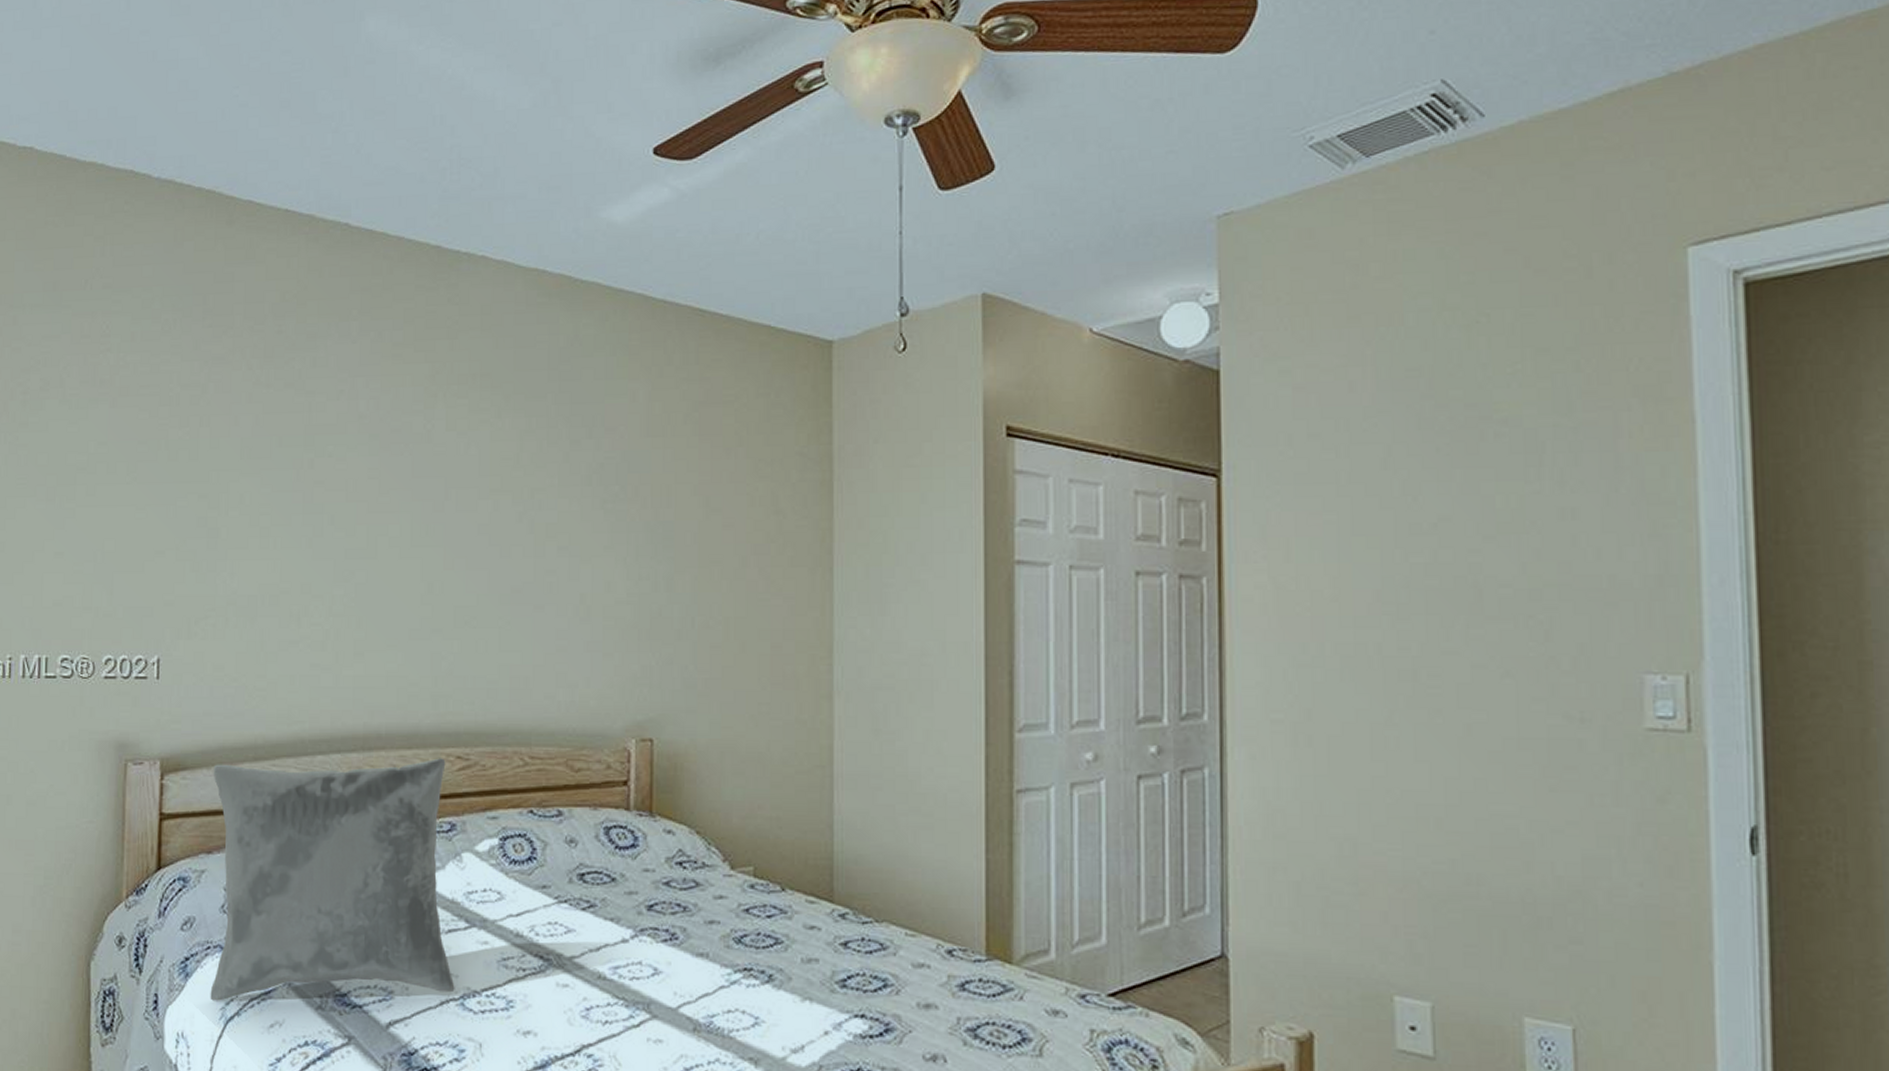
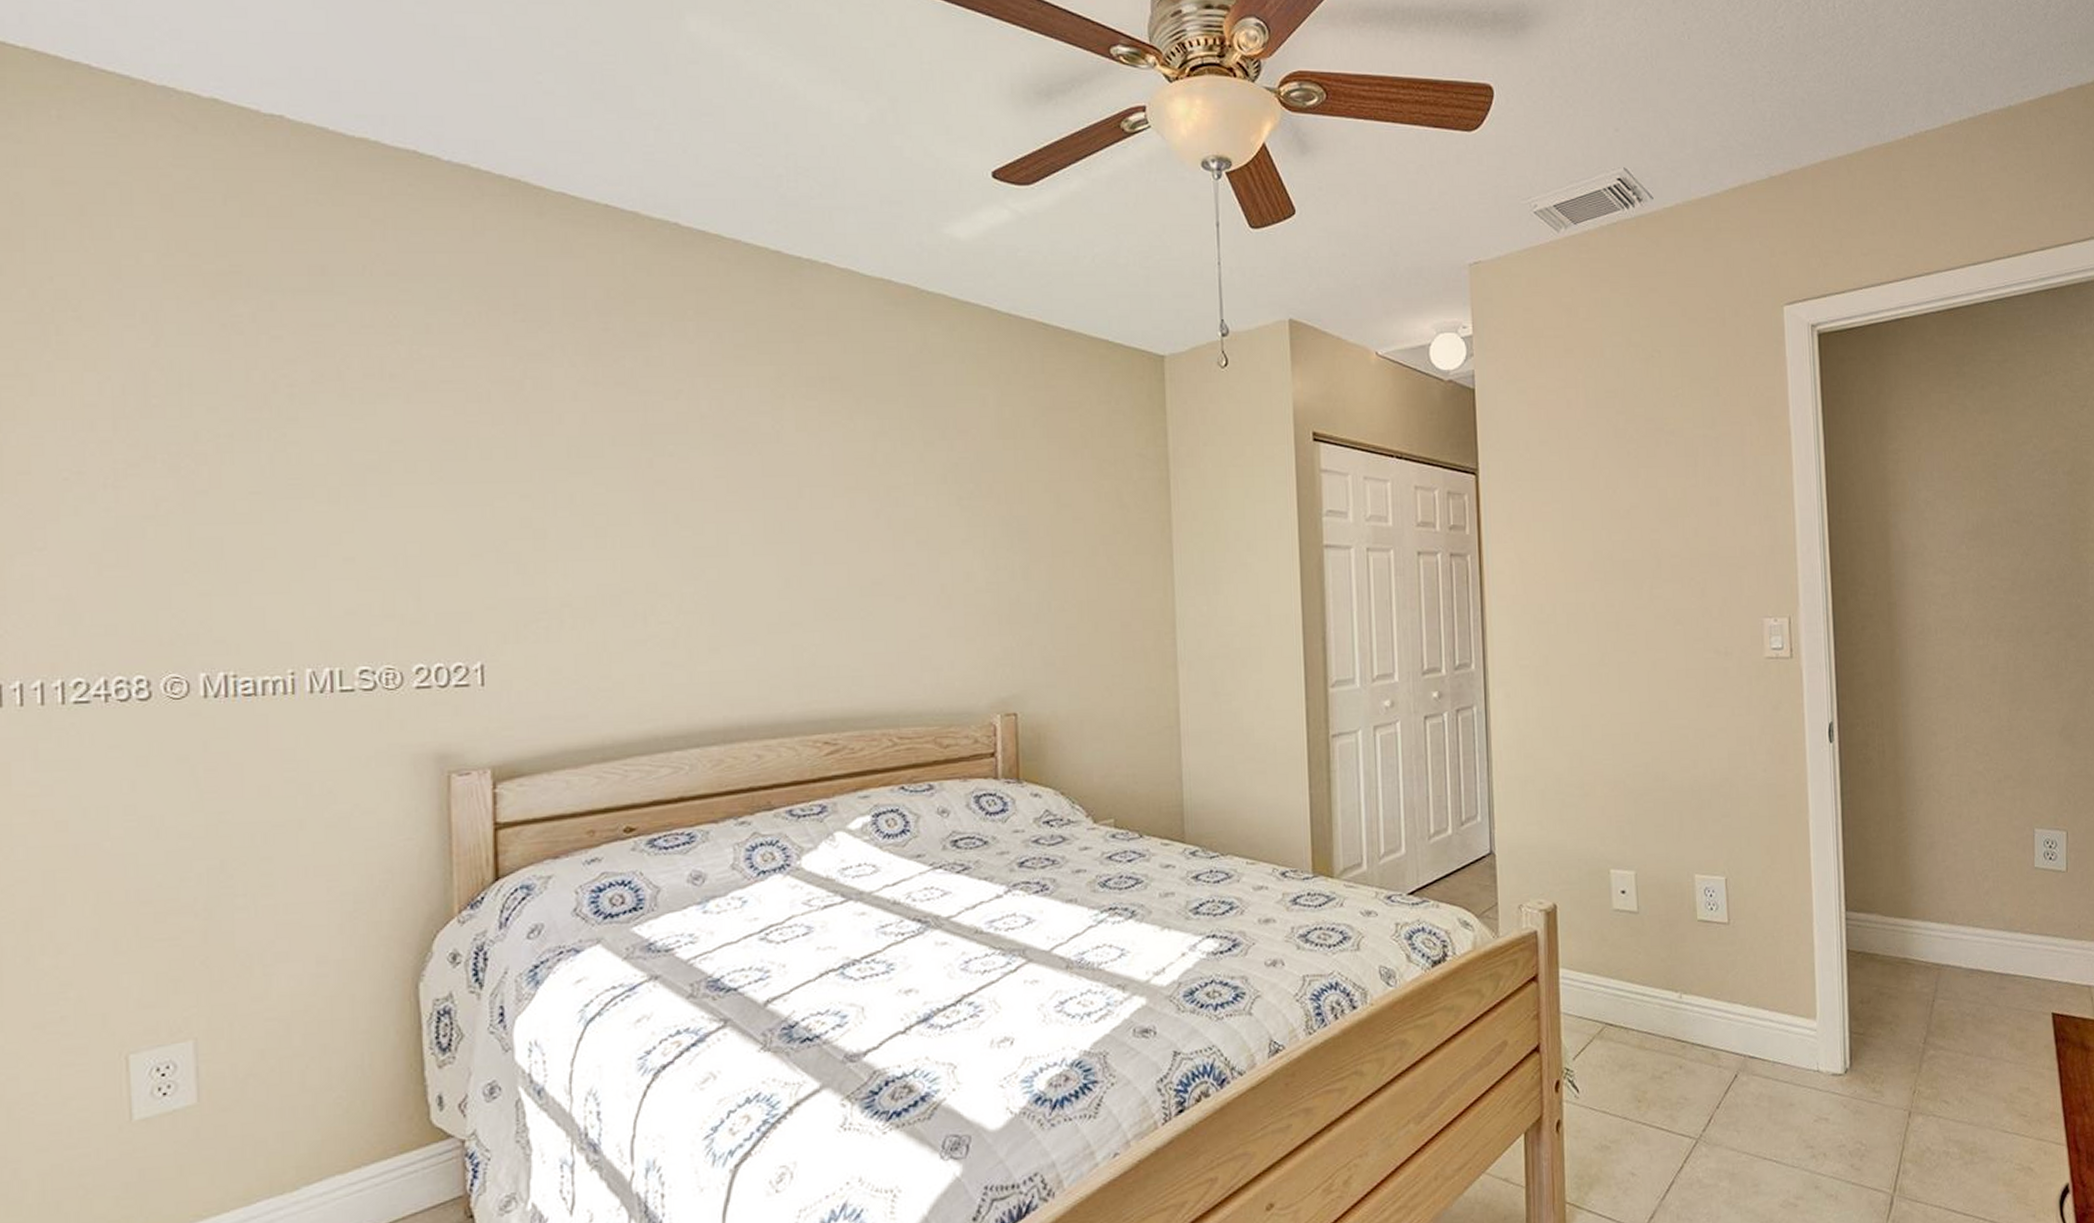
pillow: present [210,758,455,1001] -> none [555,745,834,1005]

